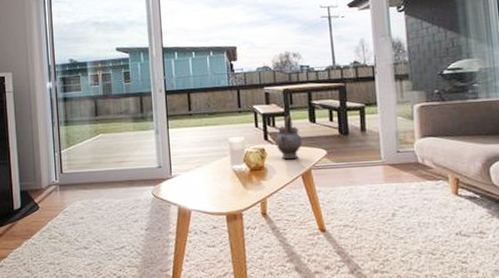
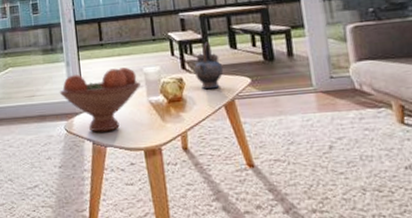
fruit bowl: none [148,137,225,197] -> present [59,67,141,132]

